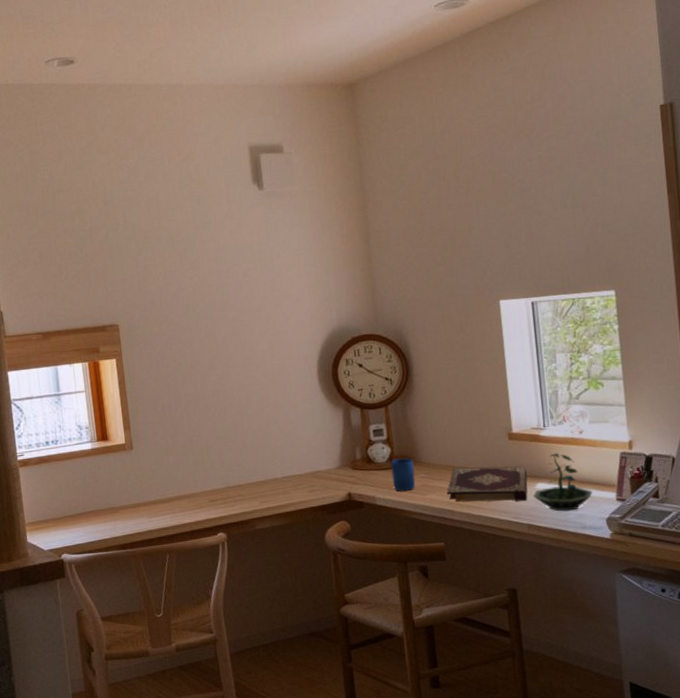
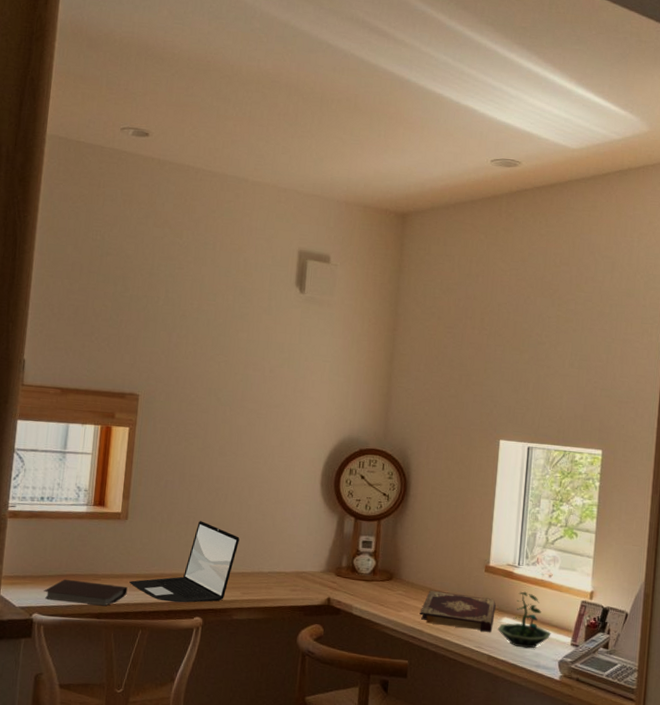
notebook: none [67,514,148,539] -> present [44,579,128,606]
laptop: none [147,438,248,523] -> present [129,521,240,603]
mug: present [390,458,416,492] -> none [371,572,395,606]

